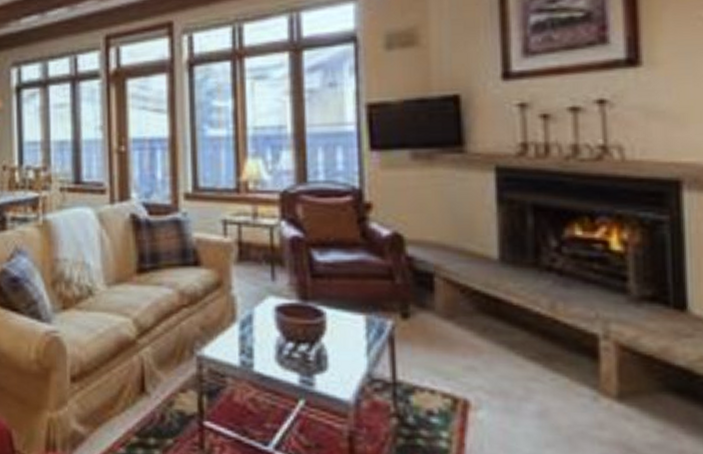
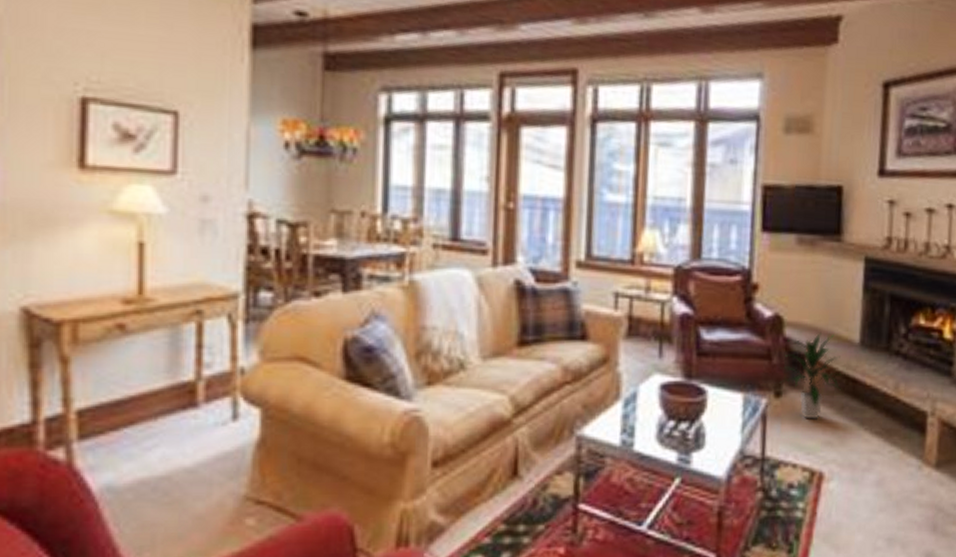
indoor plant: none [404,249,481,342] -> present [779,332,842,419]

